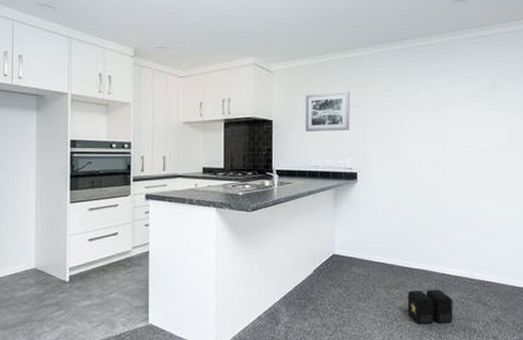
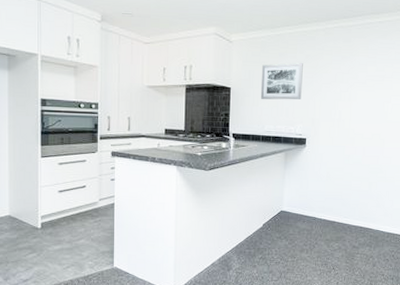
speaker: present [407,289,453,325] -> none [344,243,385,274]

